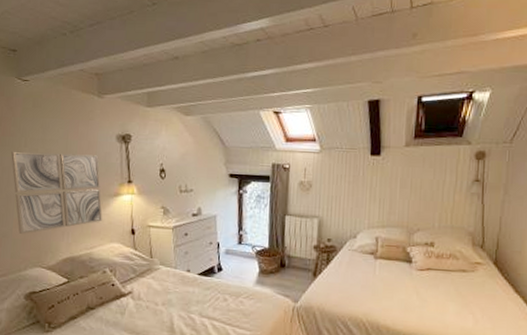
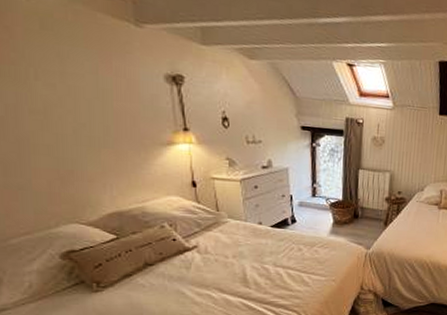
wall art: present [11,151,102,234] -> none [16,84,154,186]

